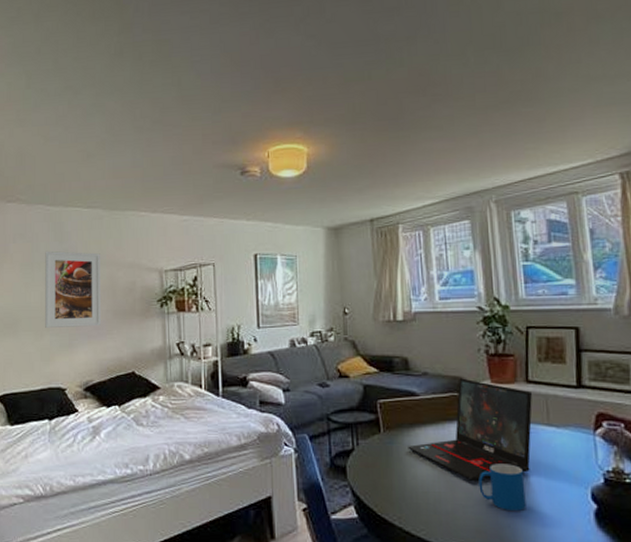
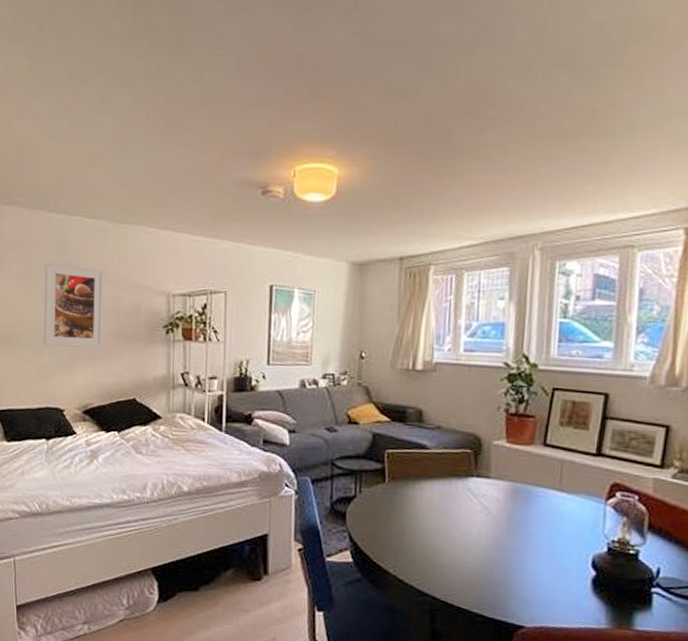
laptop: present [408,378,532,482] -> none [411,435,547,539]
mug: present [478,464,526,512] -> none [478,523,527,571]

